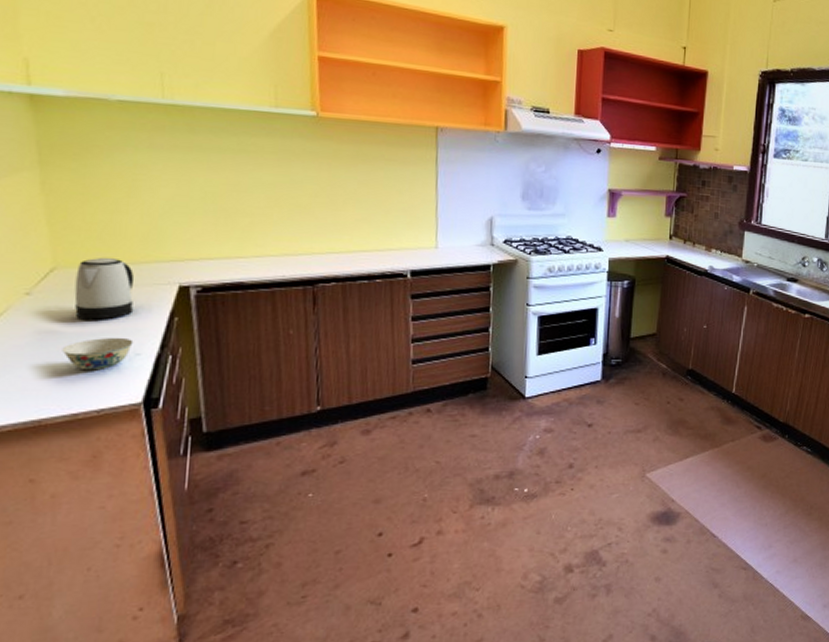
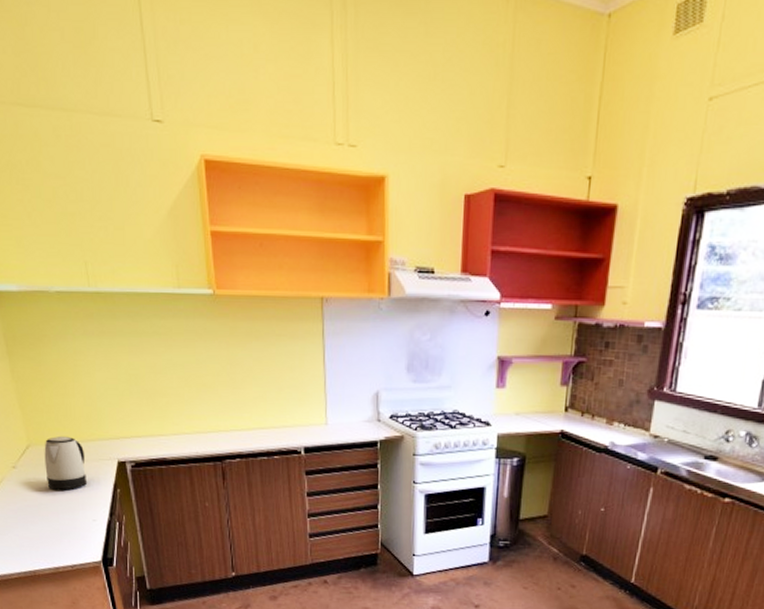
bowl: present [62,337,134,371] -> none [42,505,90,533]

